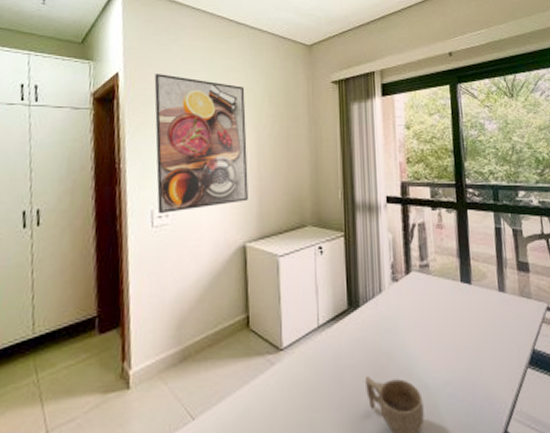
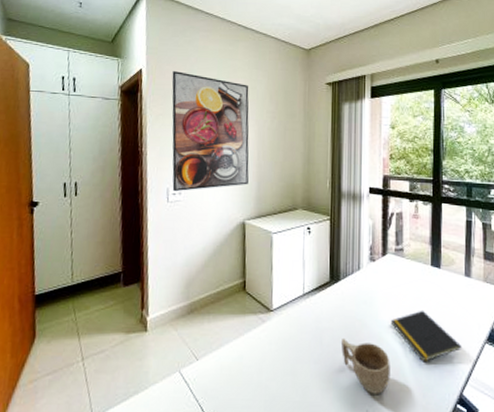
notepad: none [420,334,503,397] -> present [390,310,462,362]

